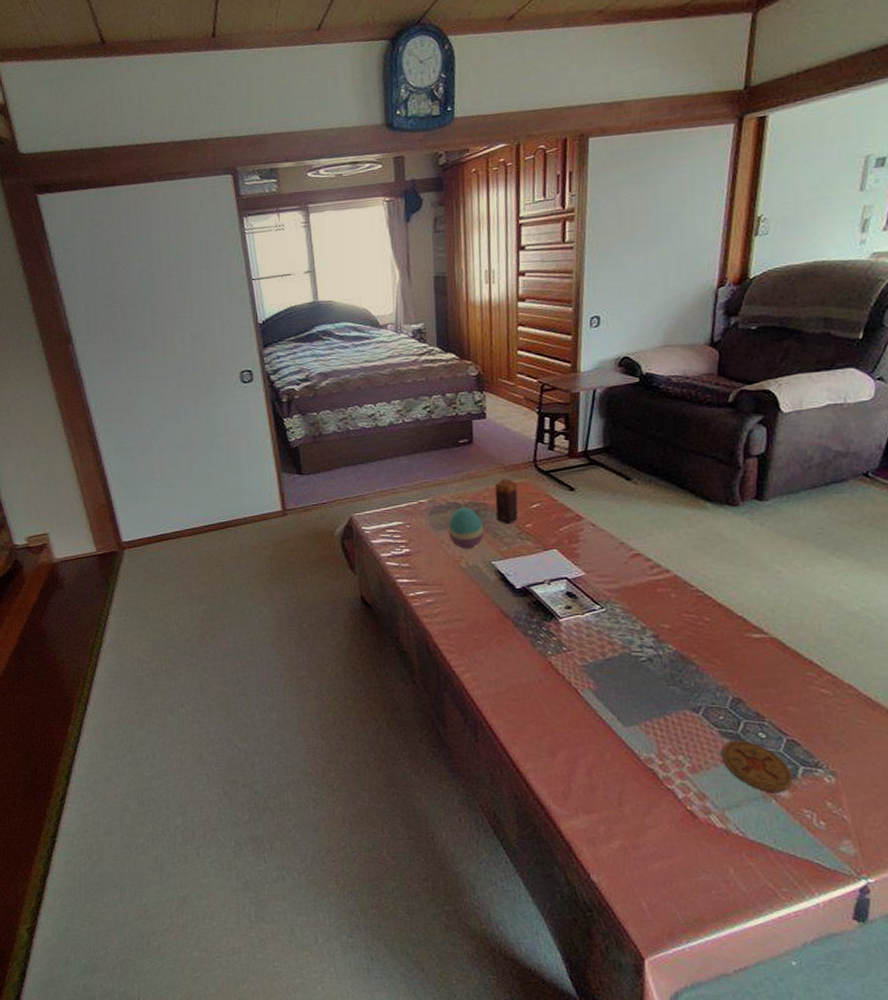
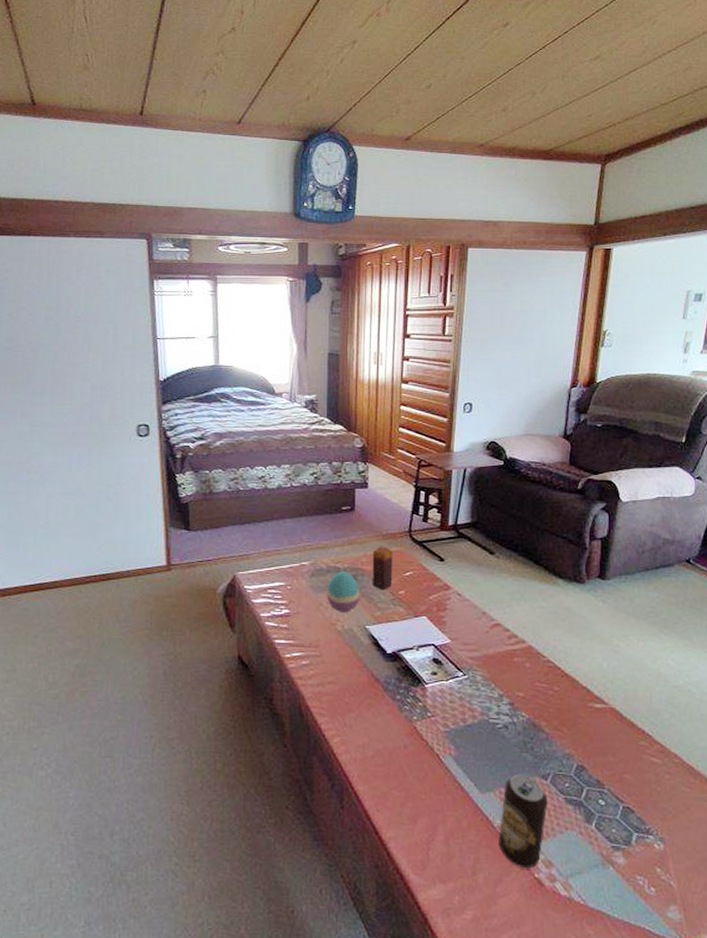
beverage can: none [645,707,700,801] -> present [498,774,548,869]
coaster: present [721,740,793,792] -> none [566,807,628,859]

